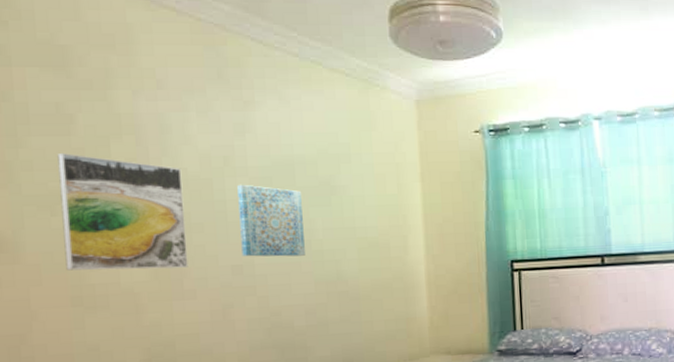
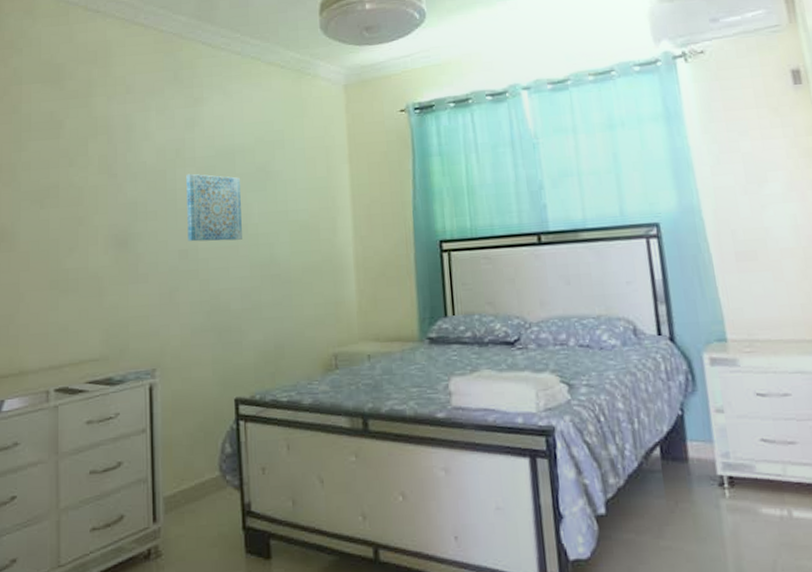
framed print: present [57,153,188,271] -> none [48,154,143,257]

